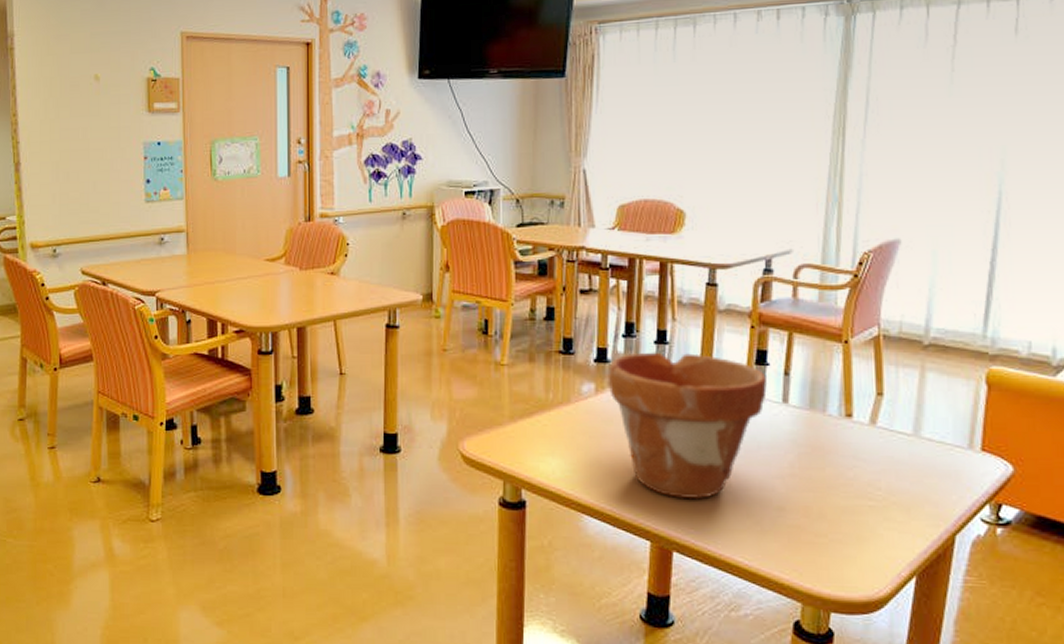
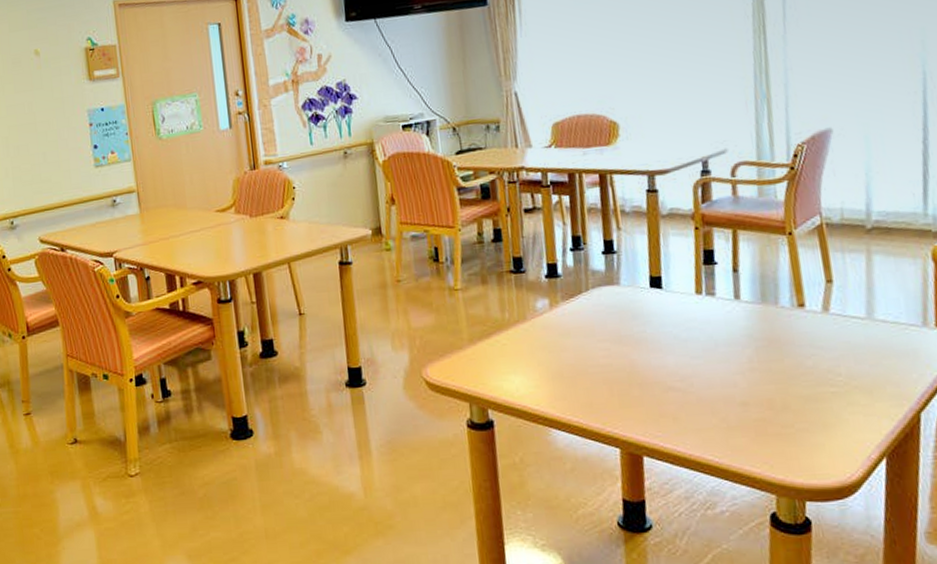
flower pot: present [609,352,767,500] -> none [560,260,718,403]

